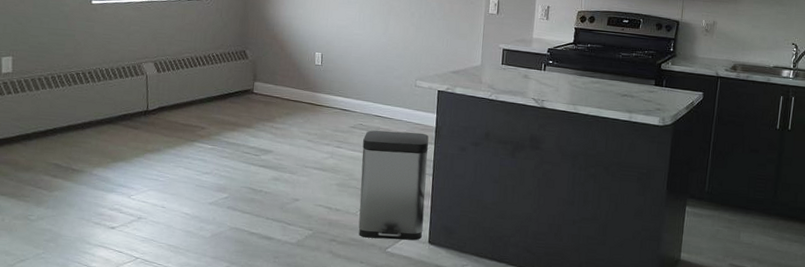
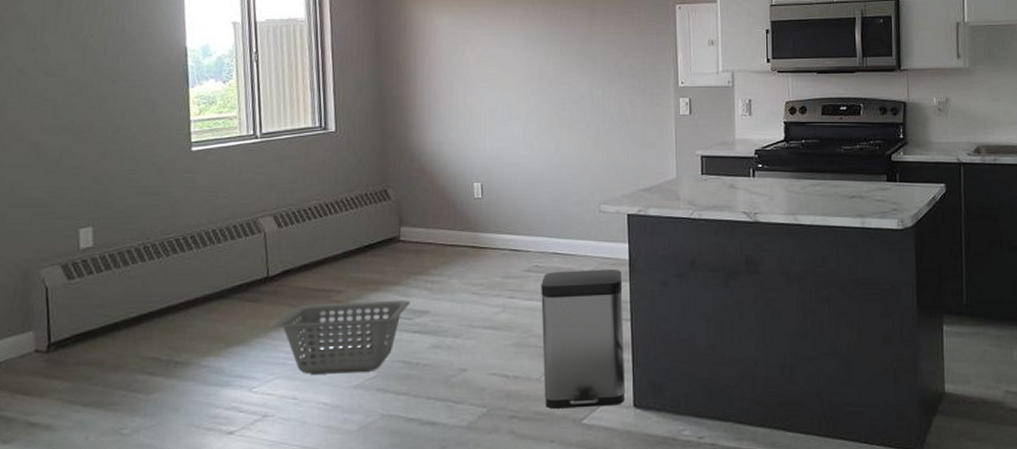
laundry basket: none [149,135,258,193] -> present [273,300,411,375]

